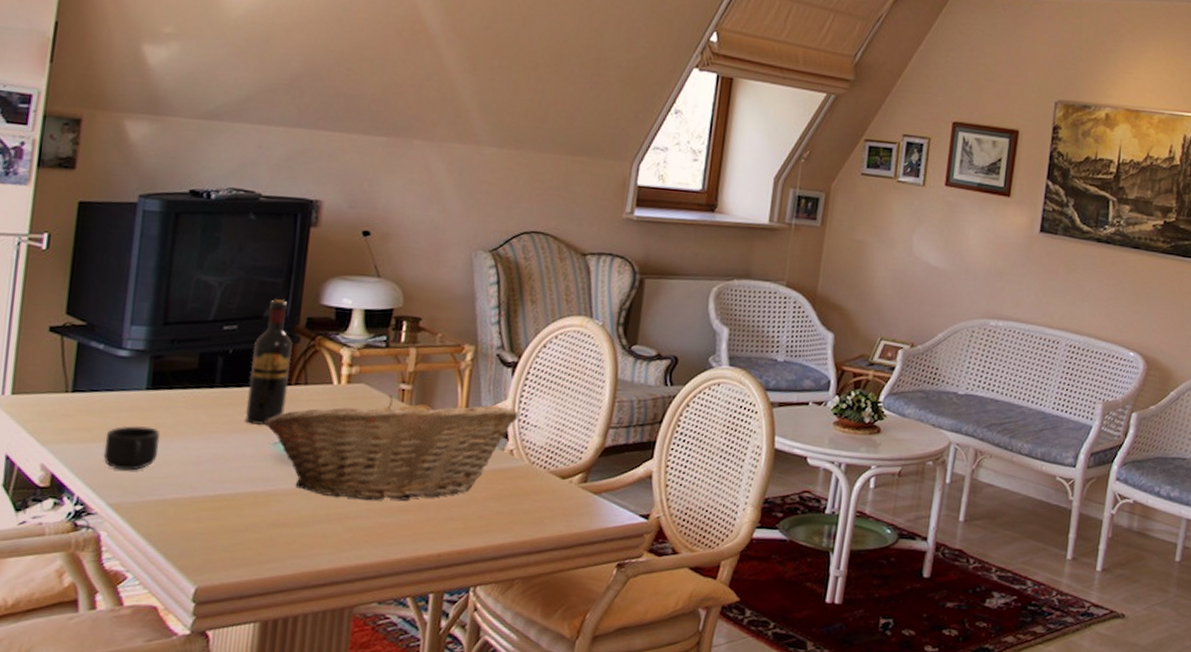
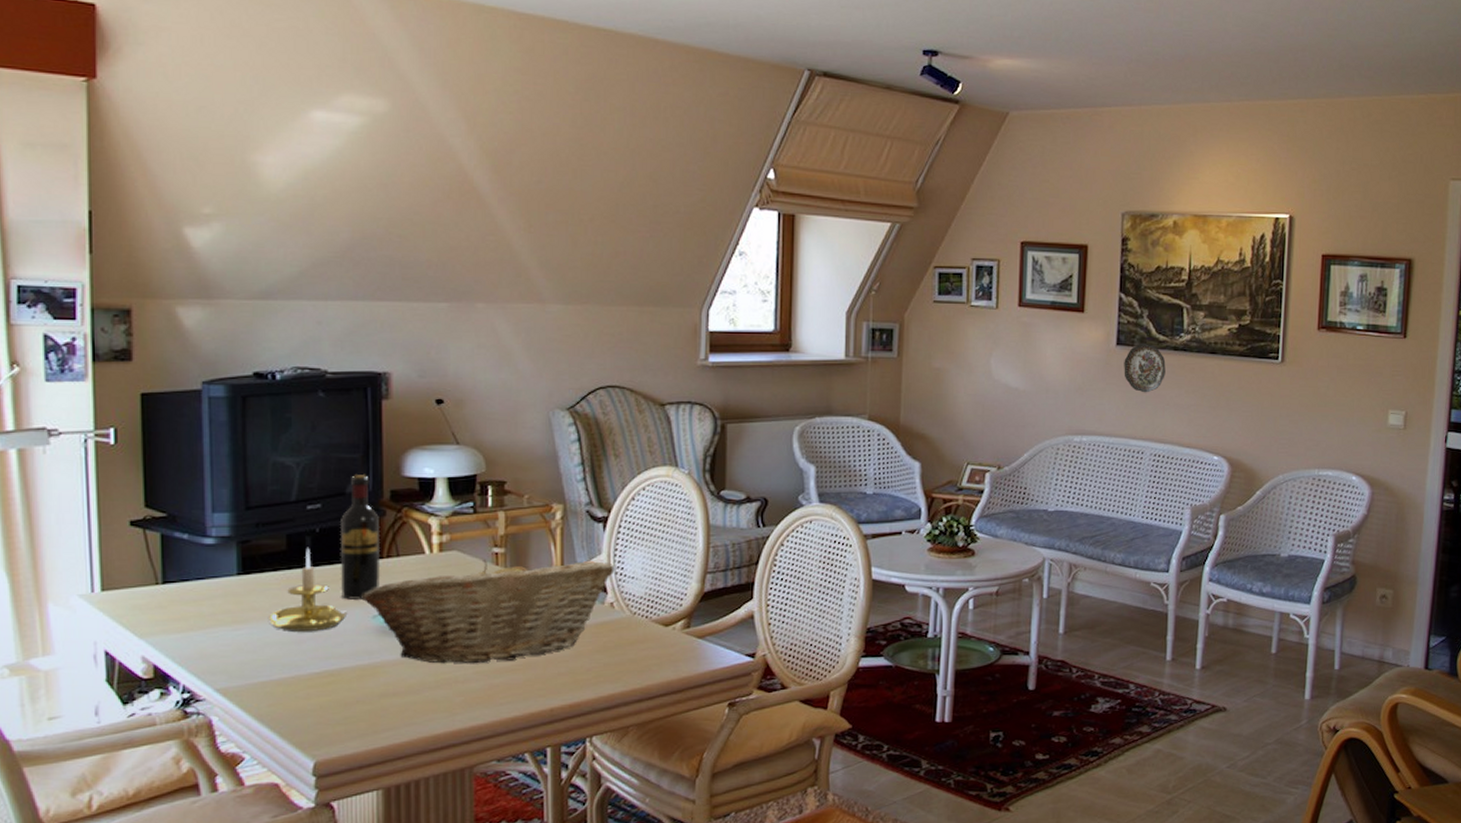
mug: present [103,426,161,471] -> none [203,611,258,656]
candle holder: none [171,367,249,453] -> present [269,547,348,631]
decorative plate: none [1045,231,1088,283] -> present [1124,342,1166,393]

